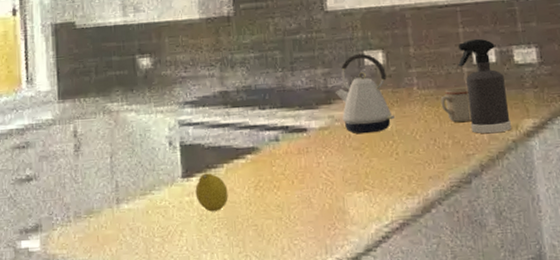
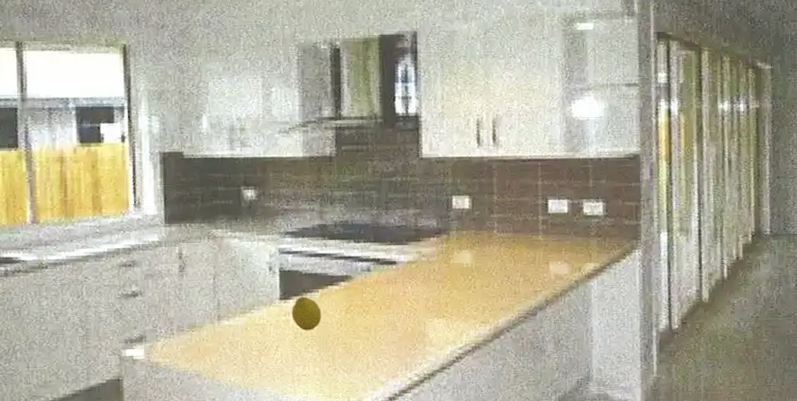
kettle: present [335,53,395,134] -> none [424,197,475,269]
mug: present [440,87,472,123] -> none [516,233,542,263]
spray bottle: present [458,38,512,134] -> none [535,191,575,274]

